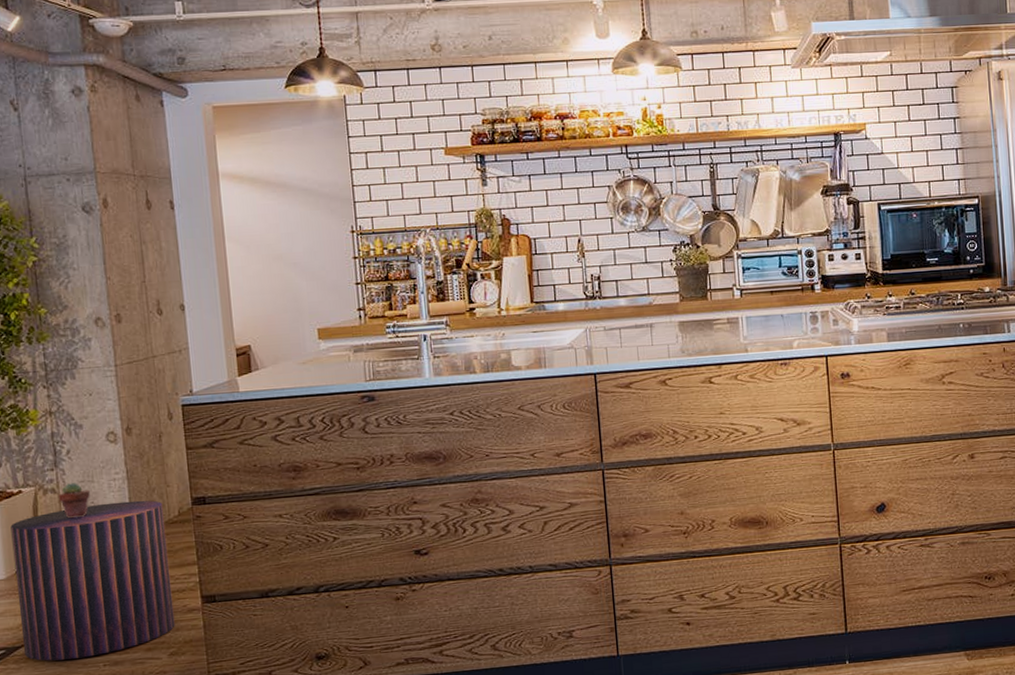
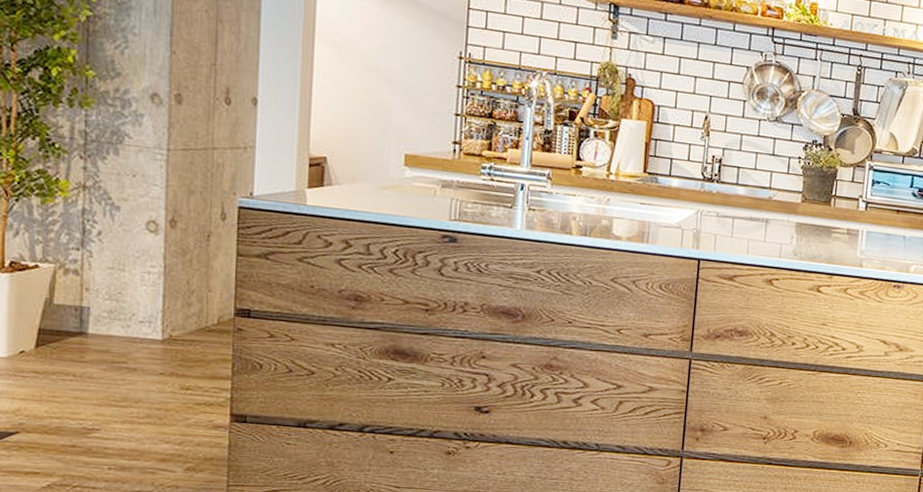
stool: present [10,500,175,661] -> none [18,294,202,457]
potted succulent: present [58,482,90,519] -> none [80,266,118,307]

